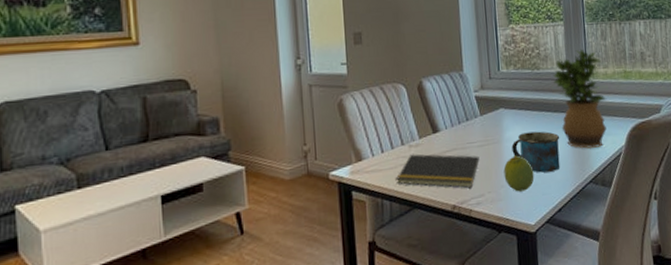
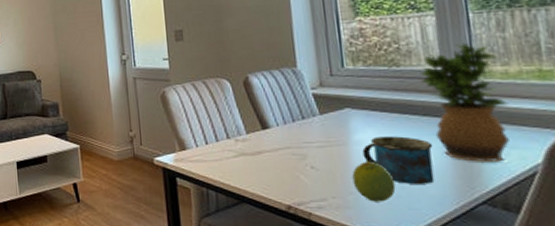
notepad: present [396,154,480,188] -> none [222,148,320,189]

